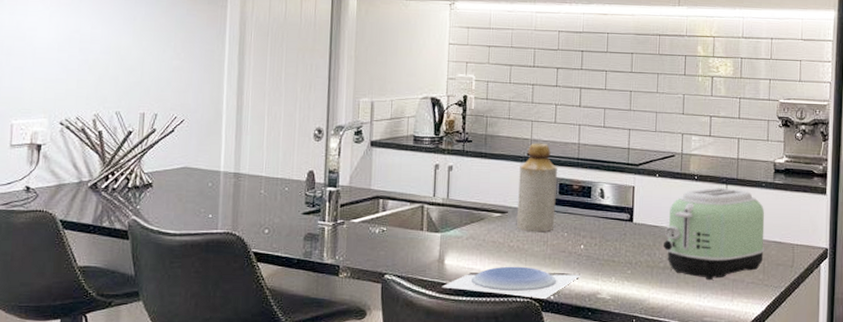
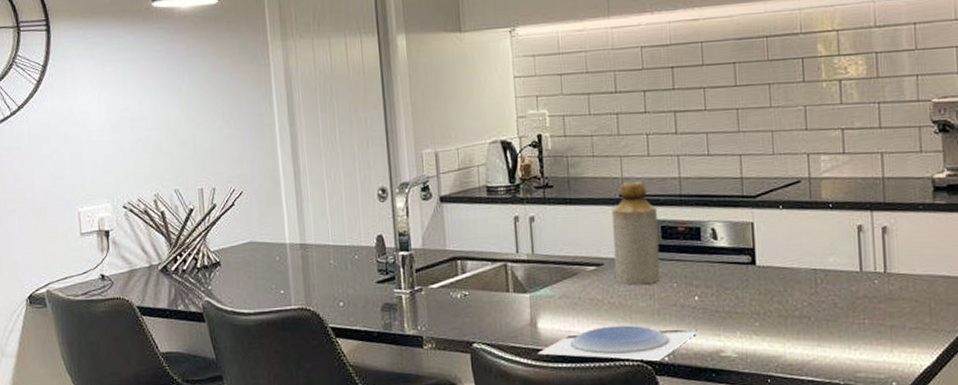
toaster: present [664,188,765,280] -> none [796,215,930,328]

